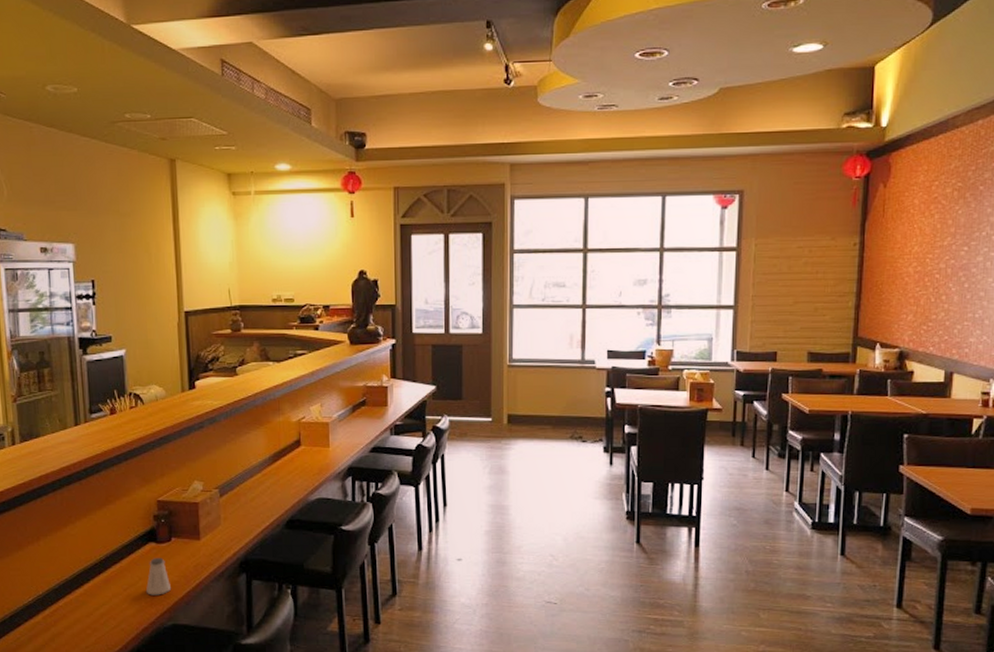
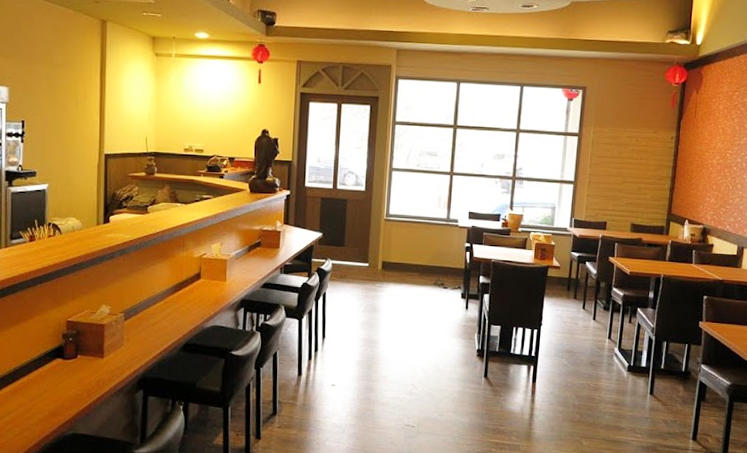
saltshaker: present [145,558,171,595] -> none [50,373,73,407]

